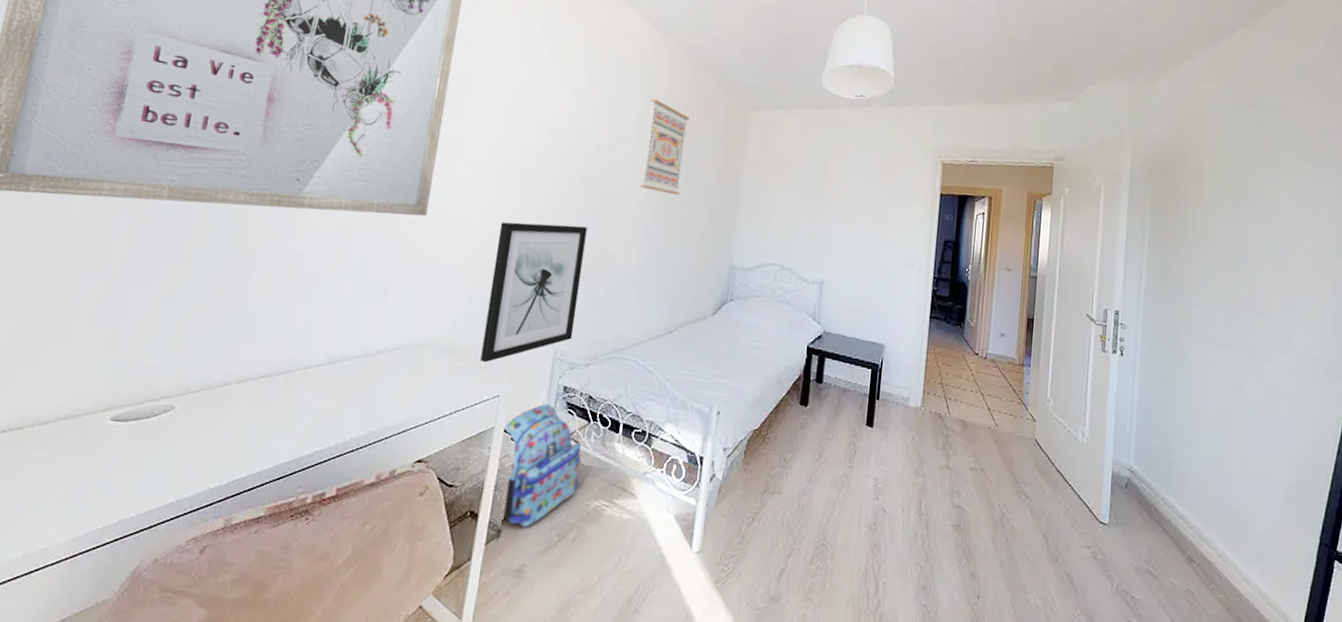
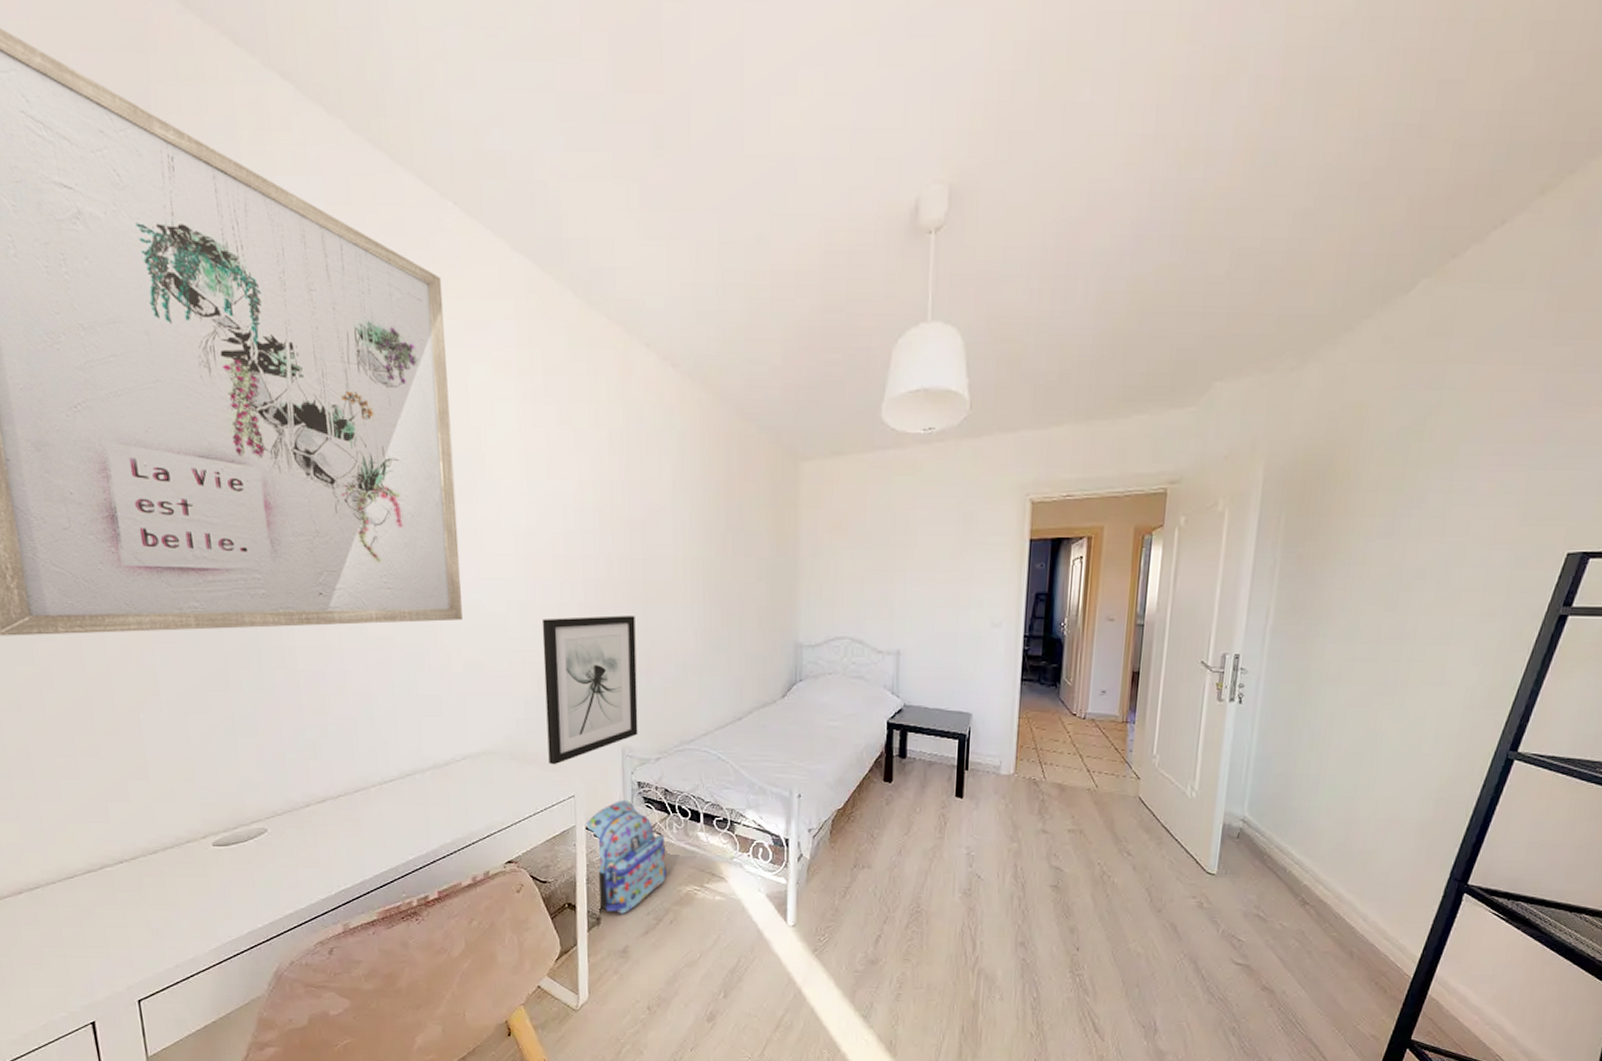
wall art: present [639,98,690,195] -> none [684,459,731,571]

